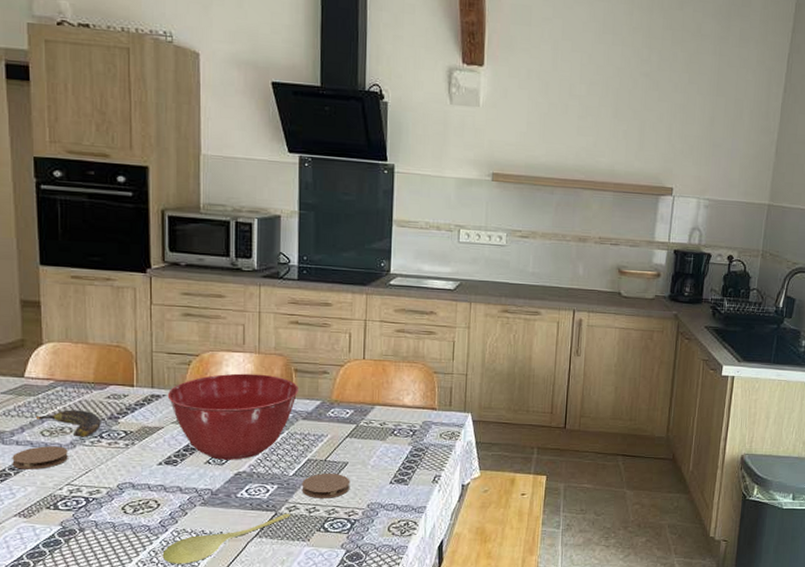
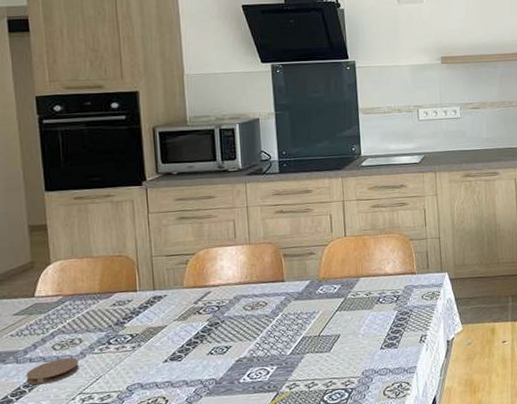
banana: present [35,409,101,437] -> none [46,320,108,347]
mixing bowl: present [167,373,298,460] -> none [168,263,289,350]
coaster: present [301,474,350,498] -> none [299,346,345,374]

